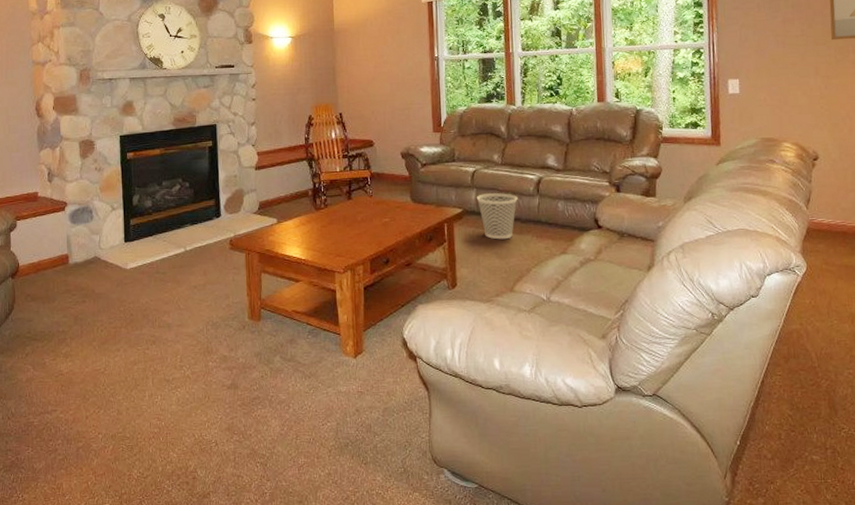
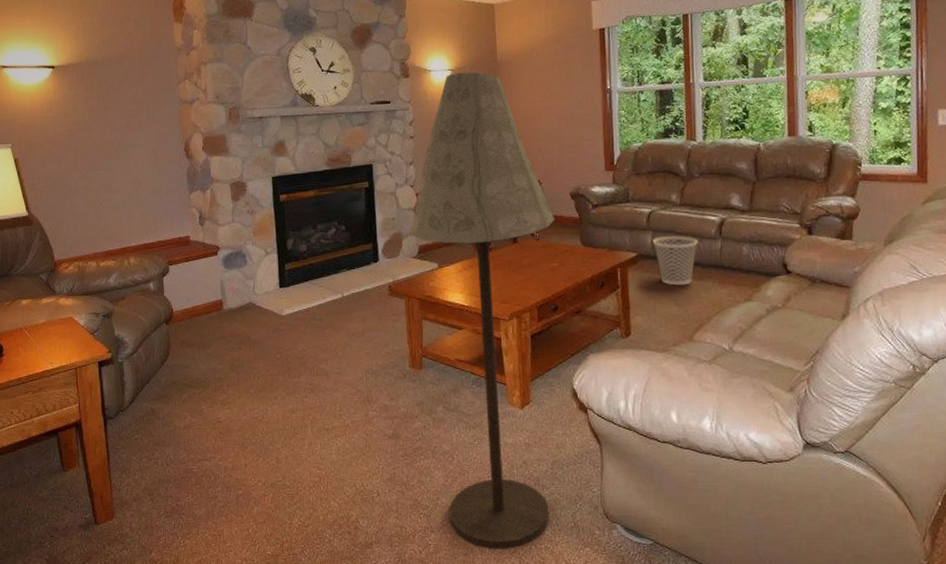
floor lamp: none [250,39,387,496] -> present [410,72,555,549]

